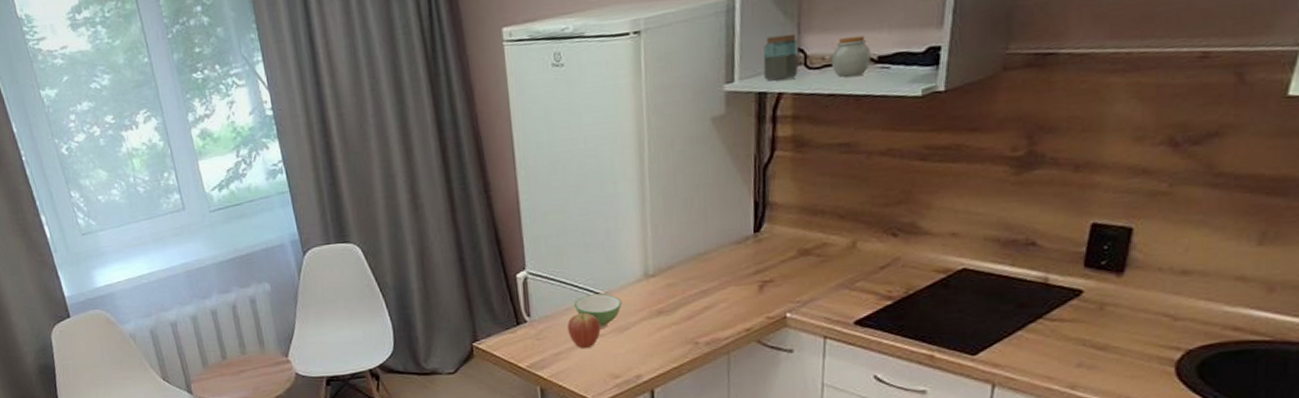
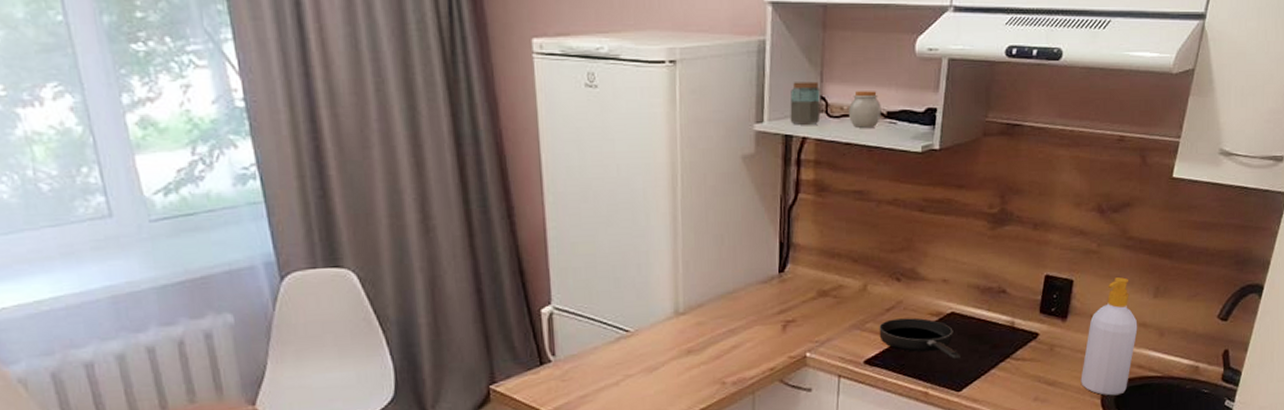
fruit: present [567,313,601,348] -> none [595,352,630,390]
bowl: present [573,293,623,329] -> none [602,331,653,370]
frying pan: none [872,275,977,321] -> present [879,317,962,360]
soap bottle: none [1144,222,1232,364] -> present [1080,277,1138,396]

